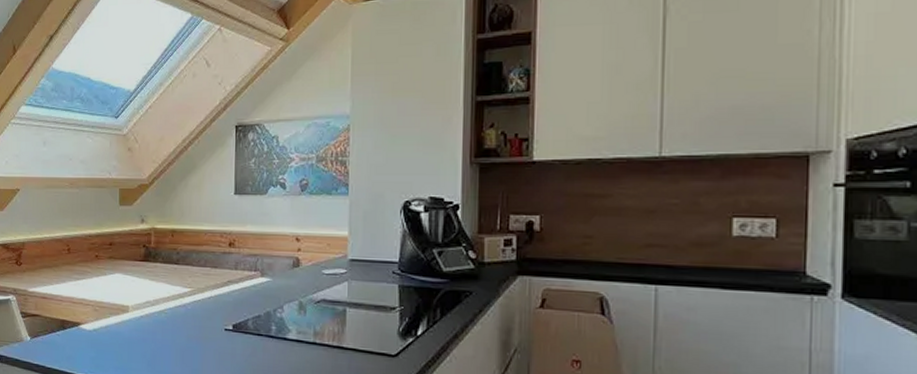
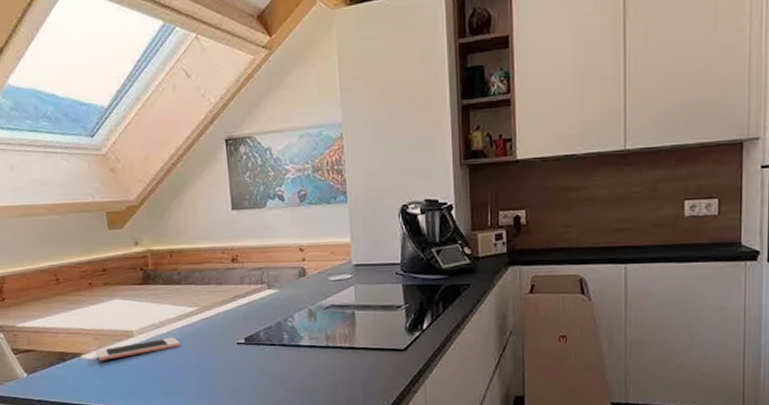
cell phone: none [93,316,172,333] -> present [96,337,181,360]

